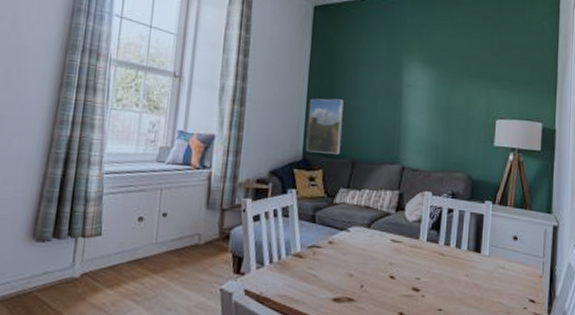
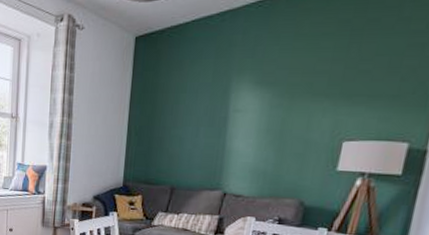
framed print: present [305,98,344,154] -> none [126,128,164,181]

